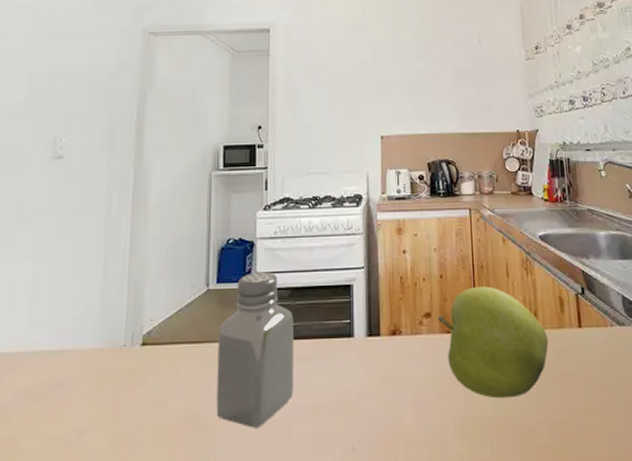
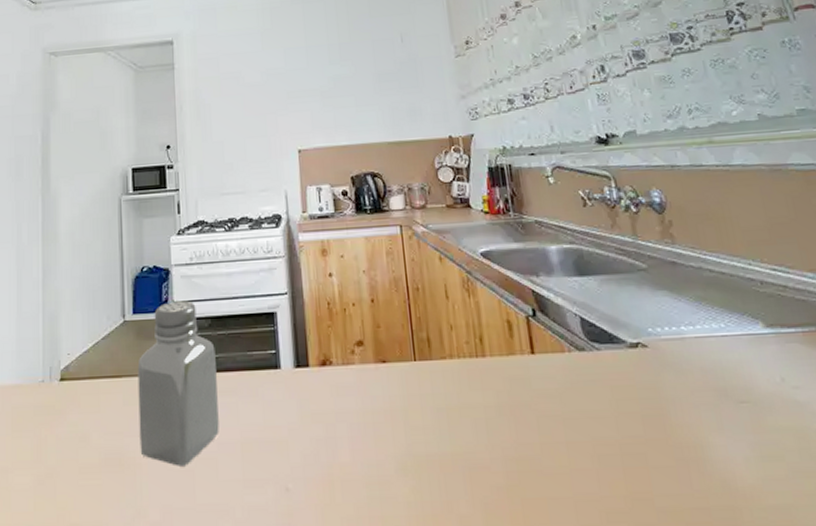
apple: present [438,286,548,399] -> none [371,310,498,434]

